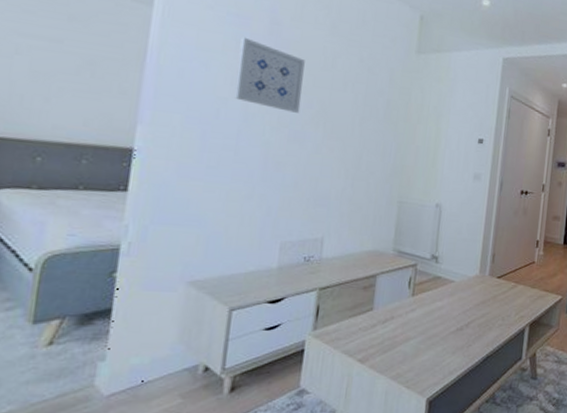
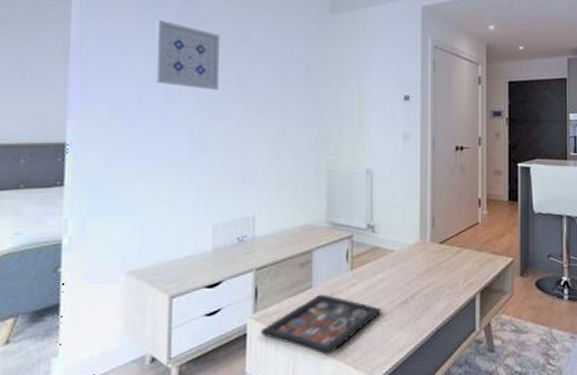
decorative tray: none [318,316,438,374] -> present [261,294,382,355]

